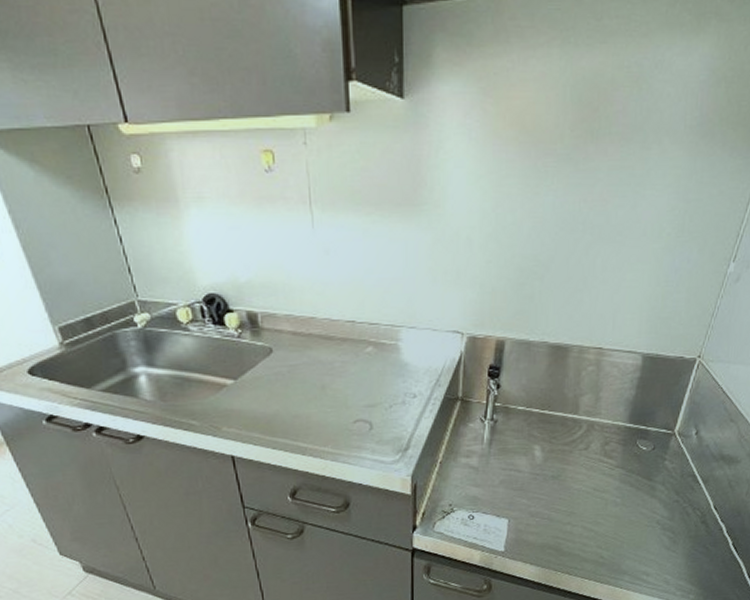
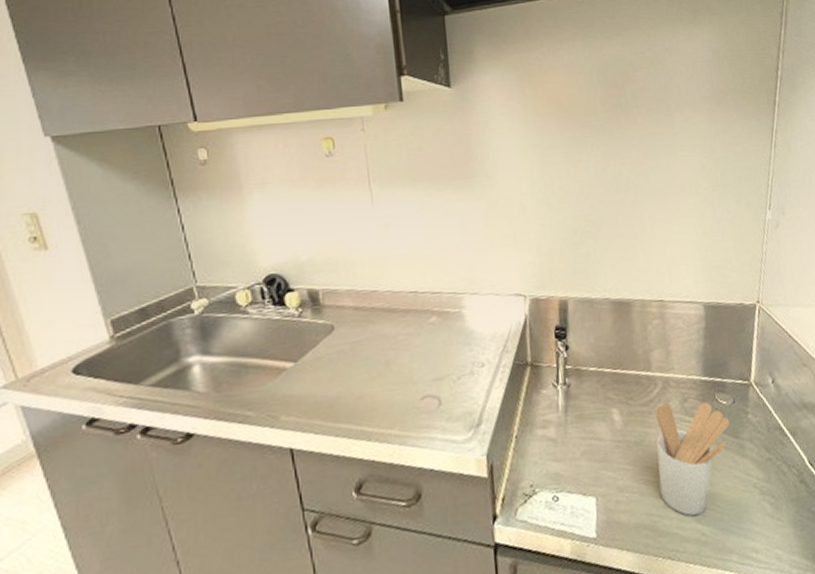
utensil holder: none [568,445,647,542] -> present [654,402,731,516]

